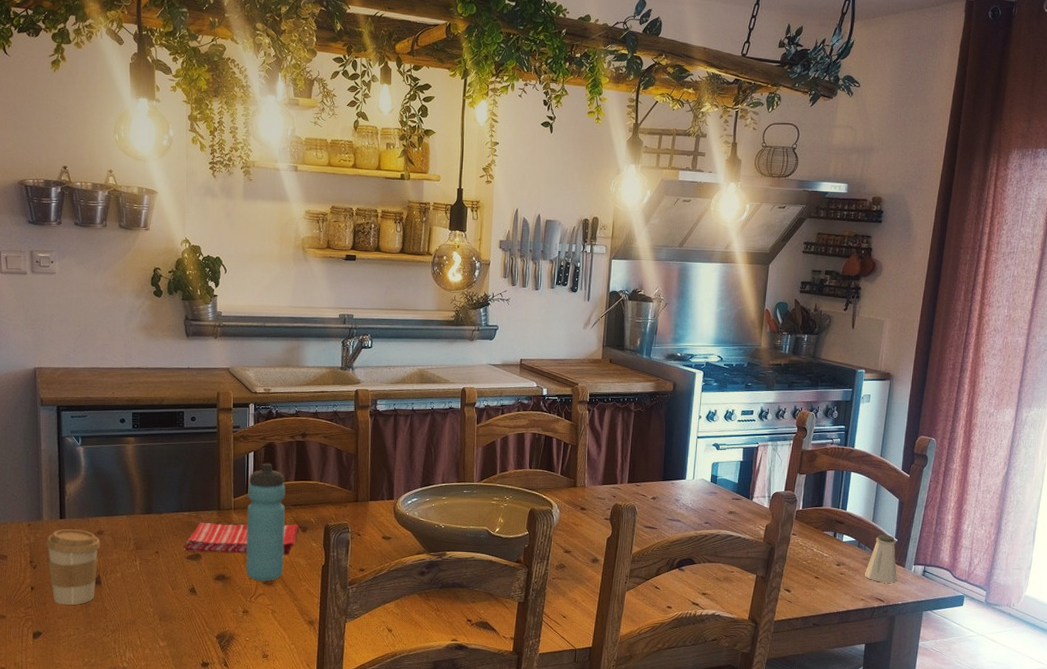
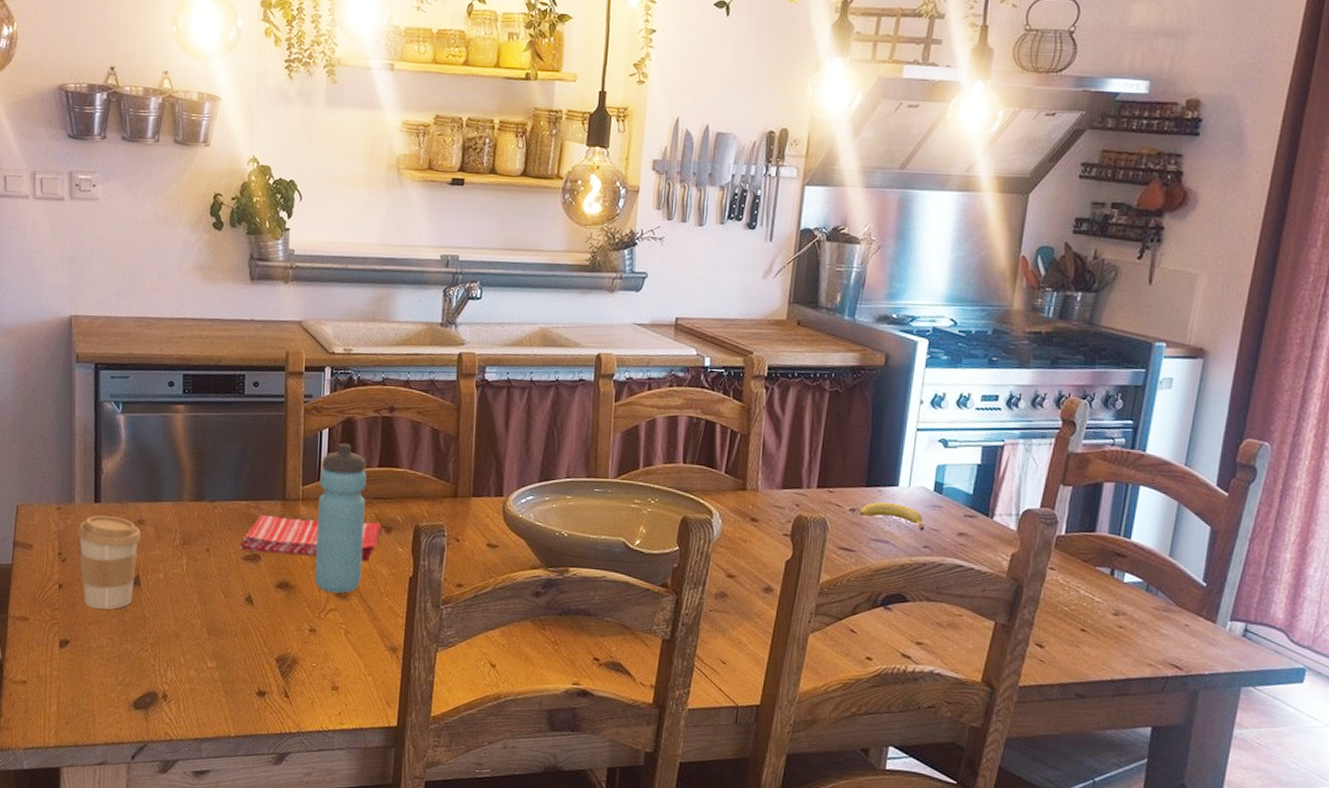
fruit: none [659,491,705,511] -> present [859,501,925,531]
saltshaker: present [865,534,897,583] -> none [1155,575,1205,645]

